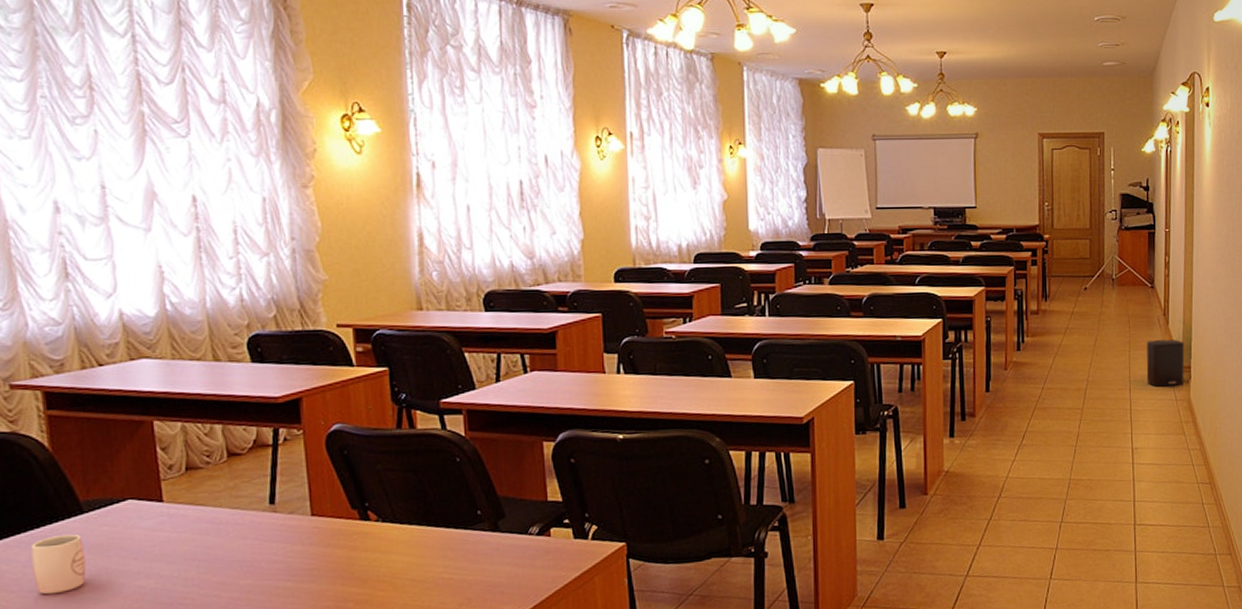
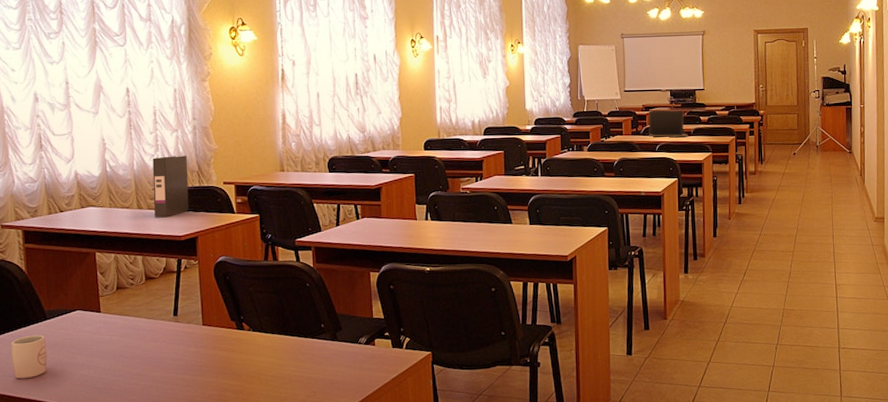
binder: none [233,288,289,373] -> present [152,155,189,218]
laptop computer: none [906,233,956,268] -> present [648,110,688,138]
pedal bin: present [1146,339,1185,387] -> none [846,195,879,234]

